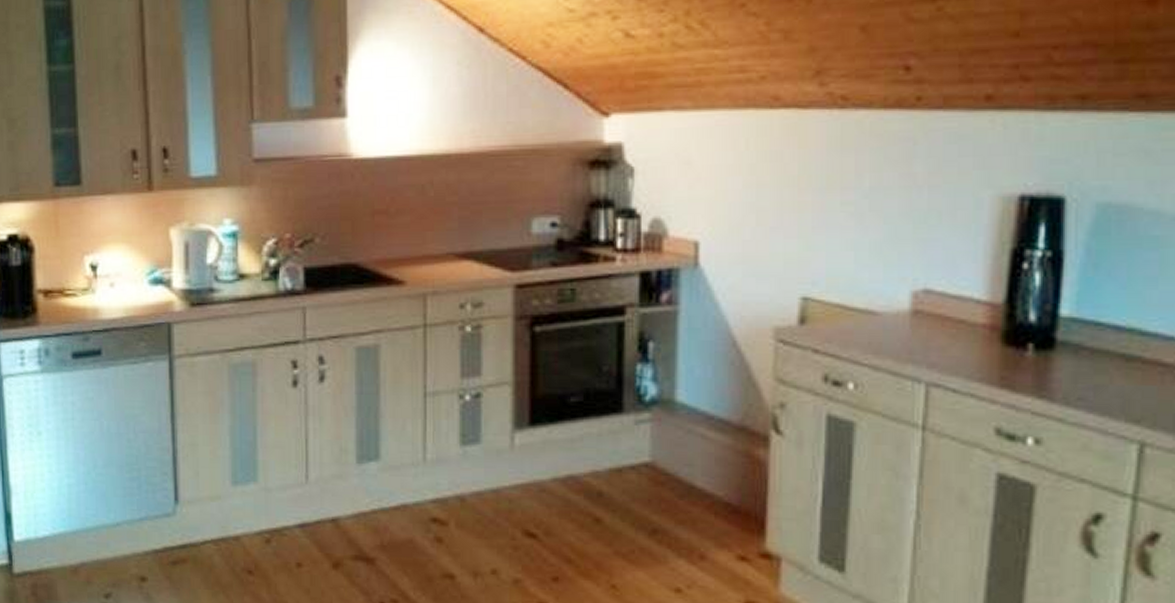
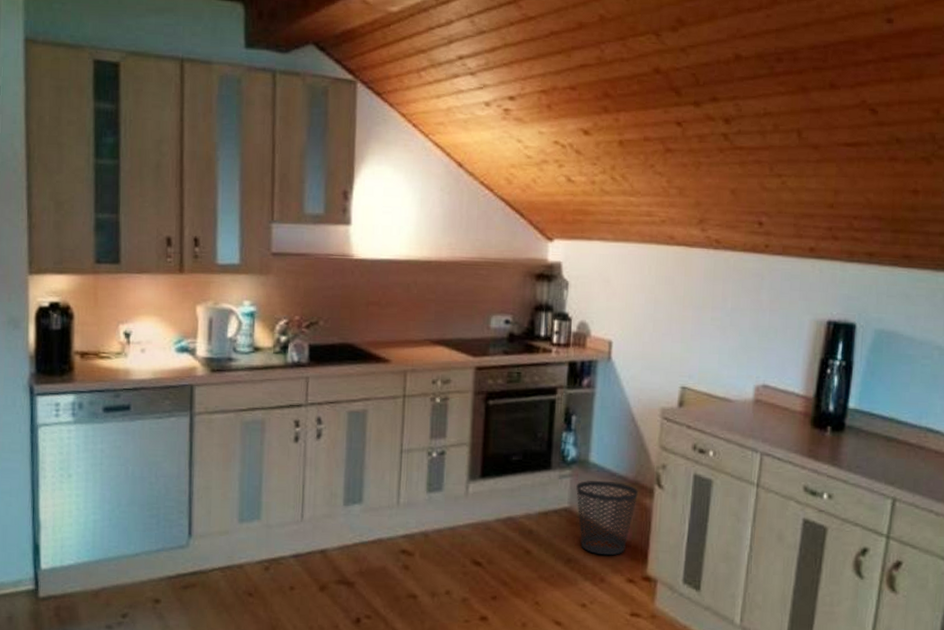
wastebasket: none [659,425,747,525] -> present [576,480,638,556]

